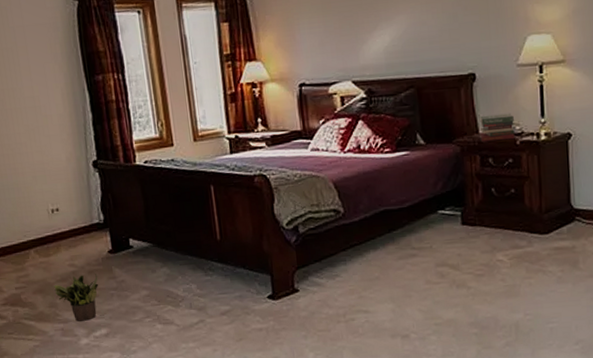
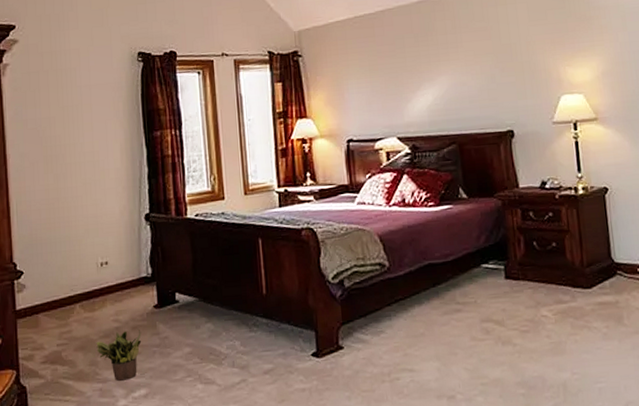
books: present [479,113,515,142] -> none [519,168,554,196]

